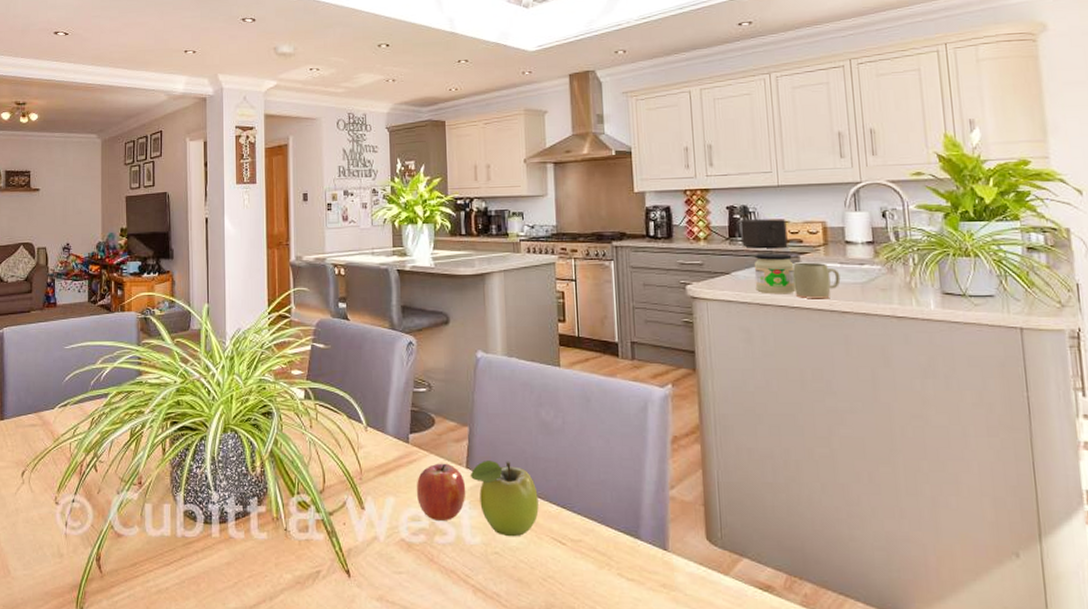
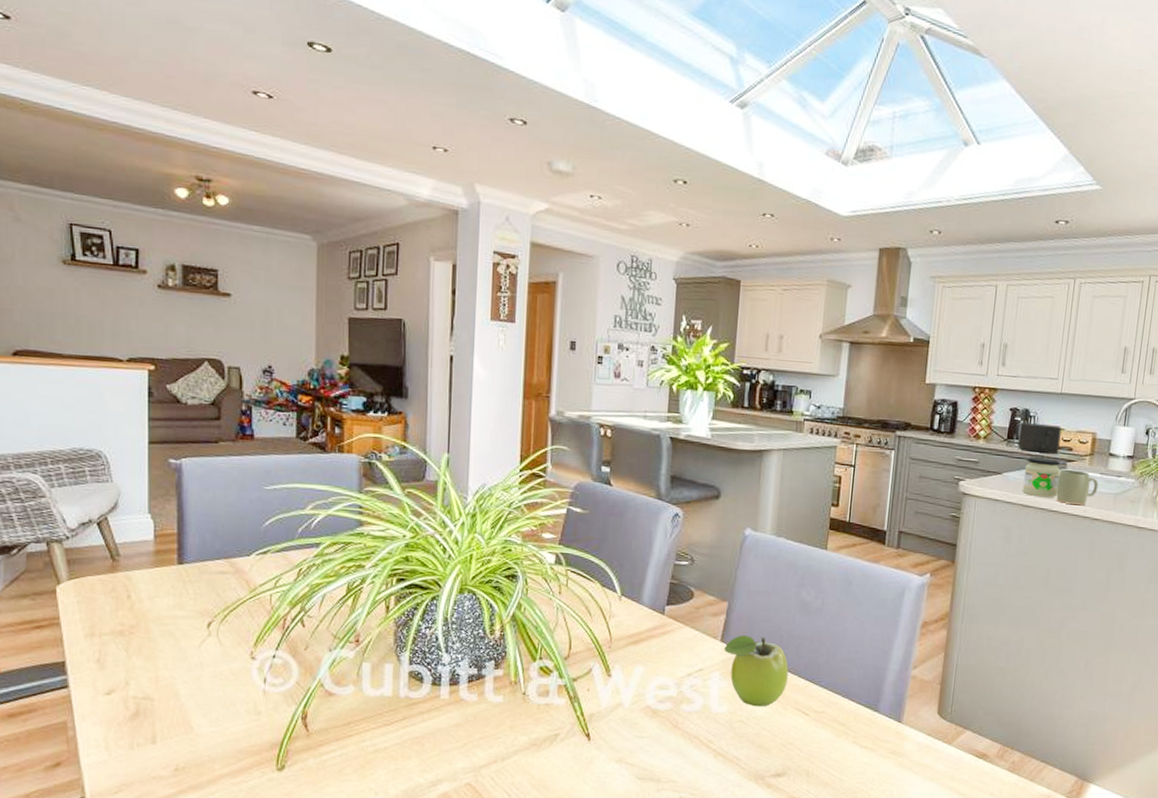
fruit: present [416,463,466,521] -> none [666,635,719,690]

